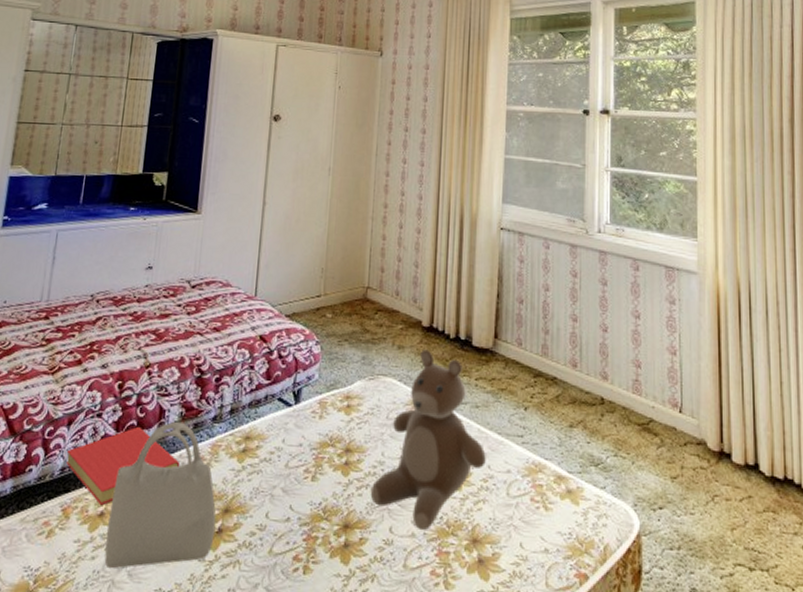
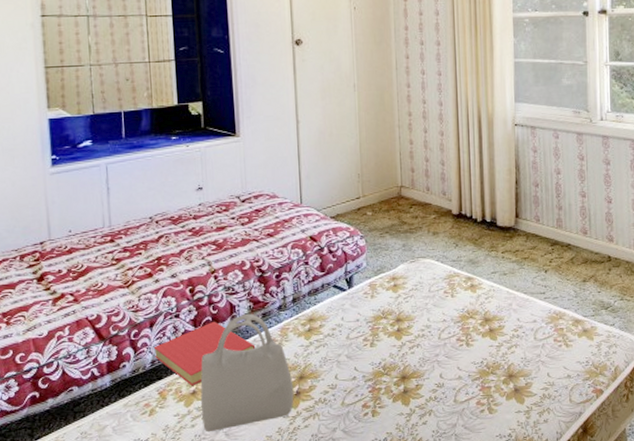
bear: present [370,349,486,531] -> none [421,233,515,374]

